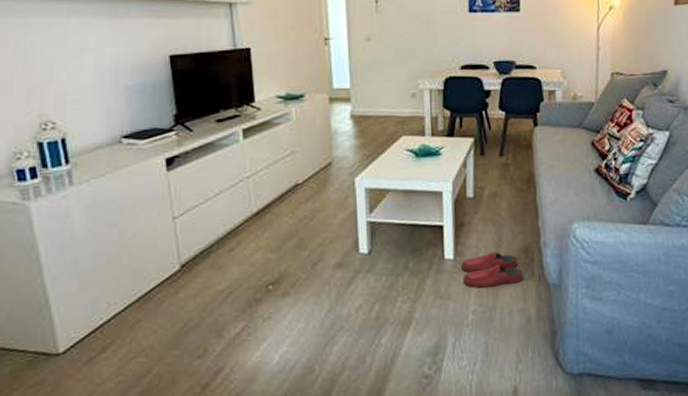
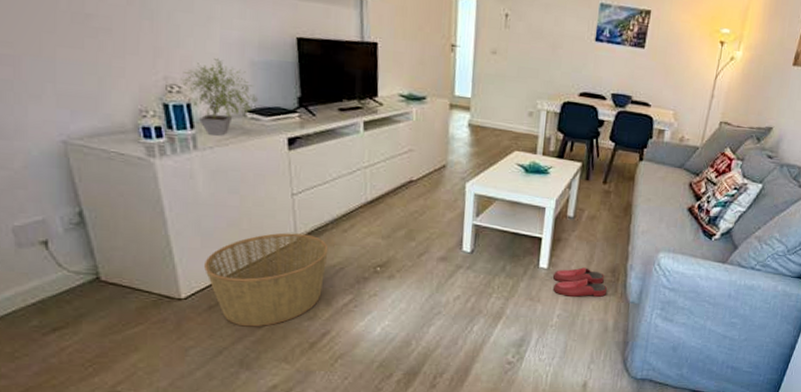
potted plant: none [55,87,133,168] -> present [181,58,258,136]
basket: none [84,259,215,377] -> present [204,232,329,327]

